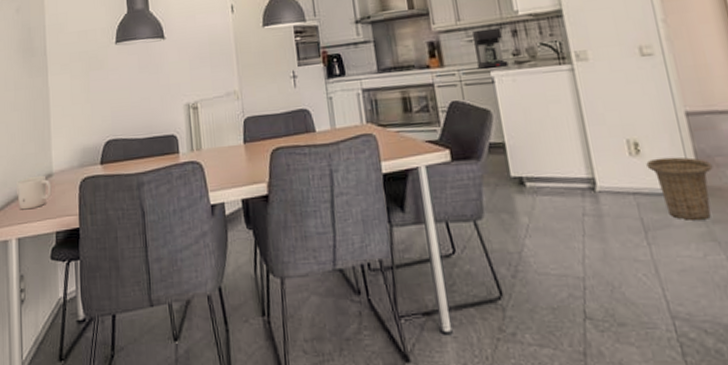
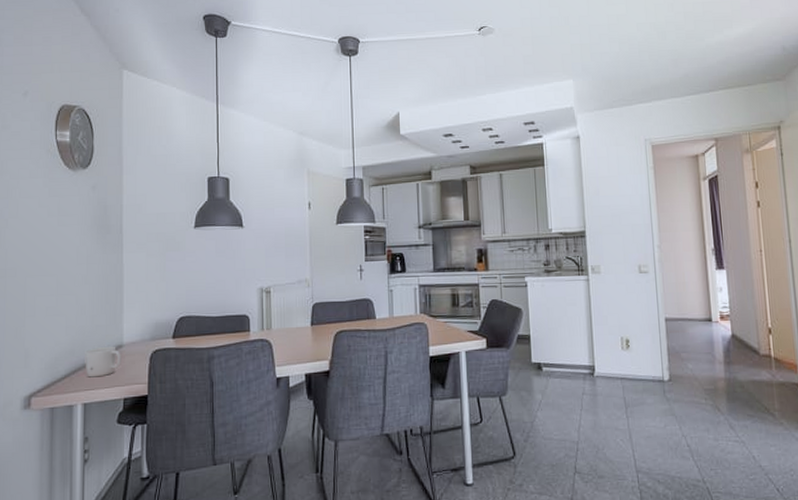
coffee maker: present [473,27,509,70] -> none [514,241,540,276]
basket: present [646,157,713,221] -> none [633,352,679,401]

